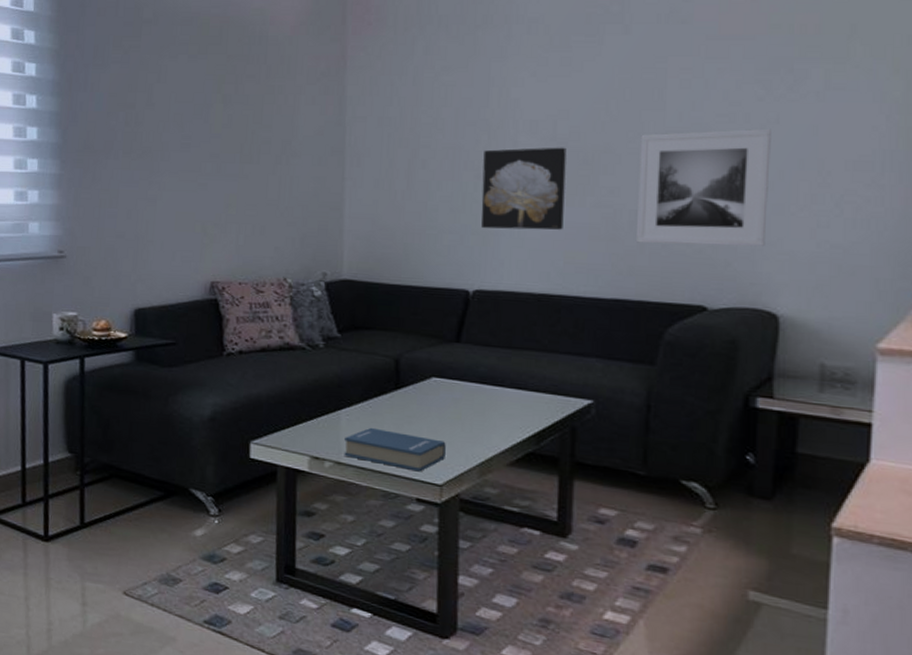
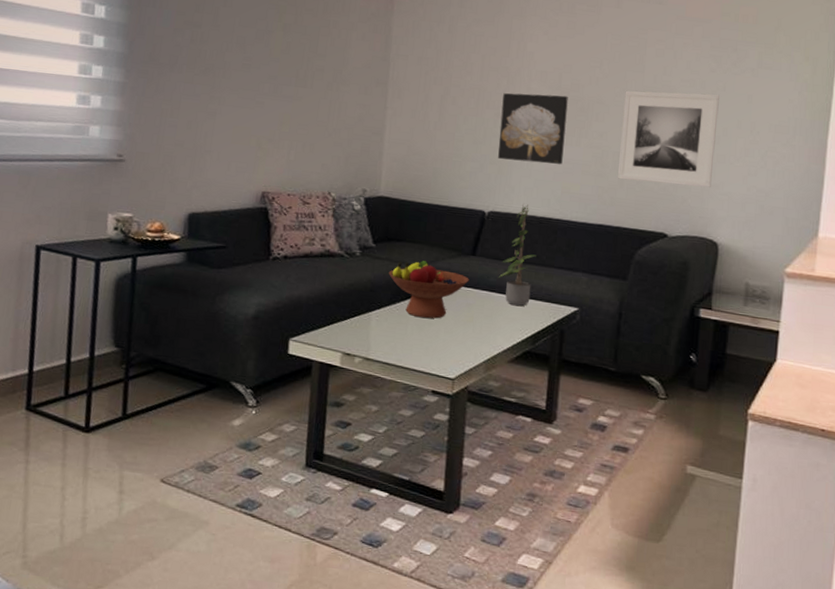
book: present [344,427,446,472] -> none [372,327,459,367]
fruit bowl: none [357,350,454,417] -> present [388,261,469,319]
potted plant: none [489,279,536,400] -> present [498,204,537,306]

